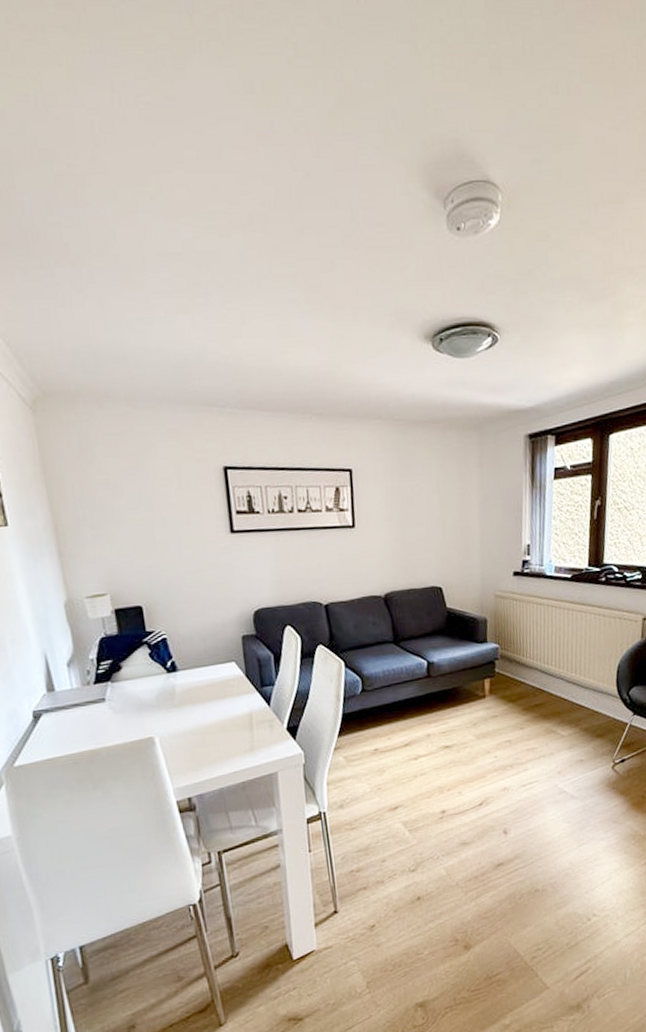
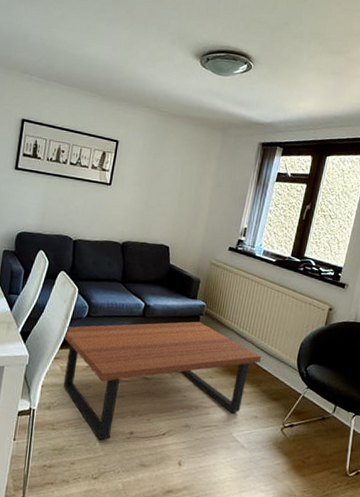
coffee table: none [339,667,576,828] -> present [63,321,262,440]

